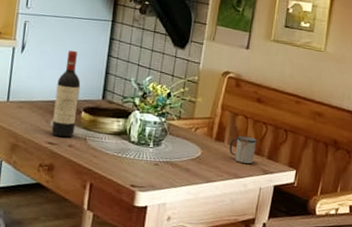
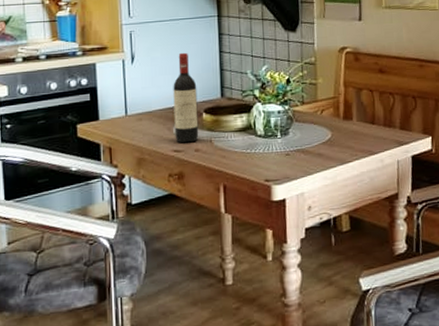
mug: present [229,135,258,164] -> none [359,109,387,138]

